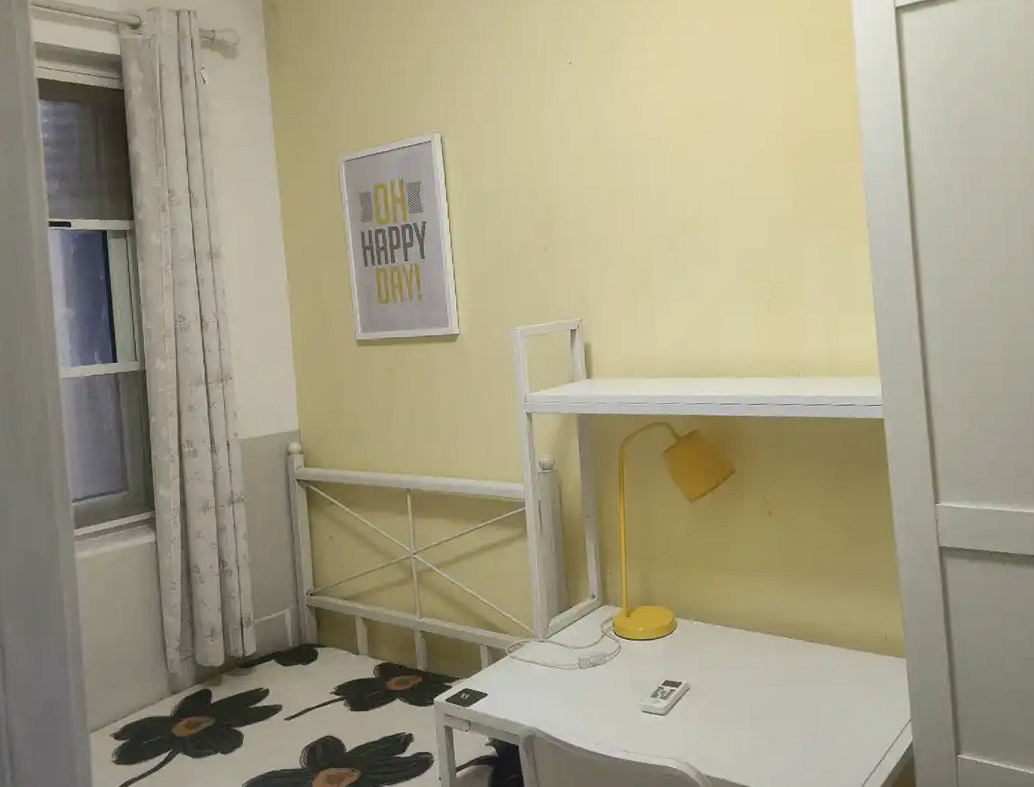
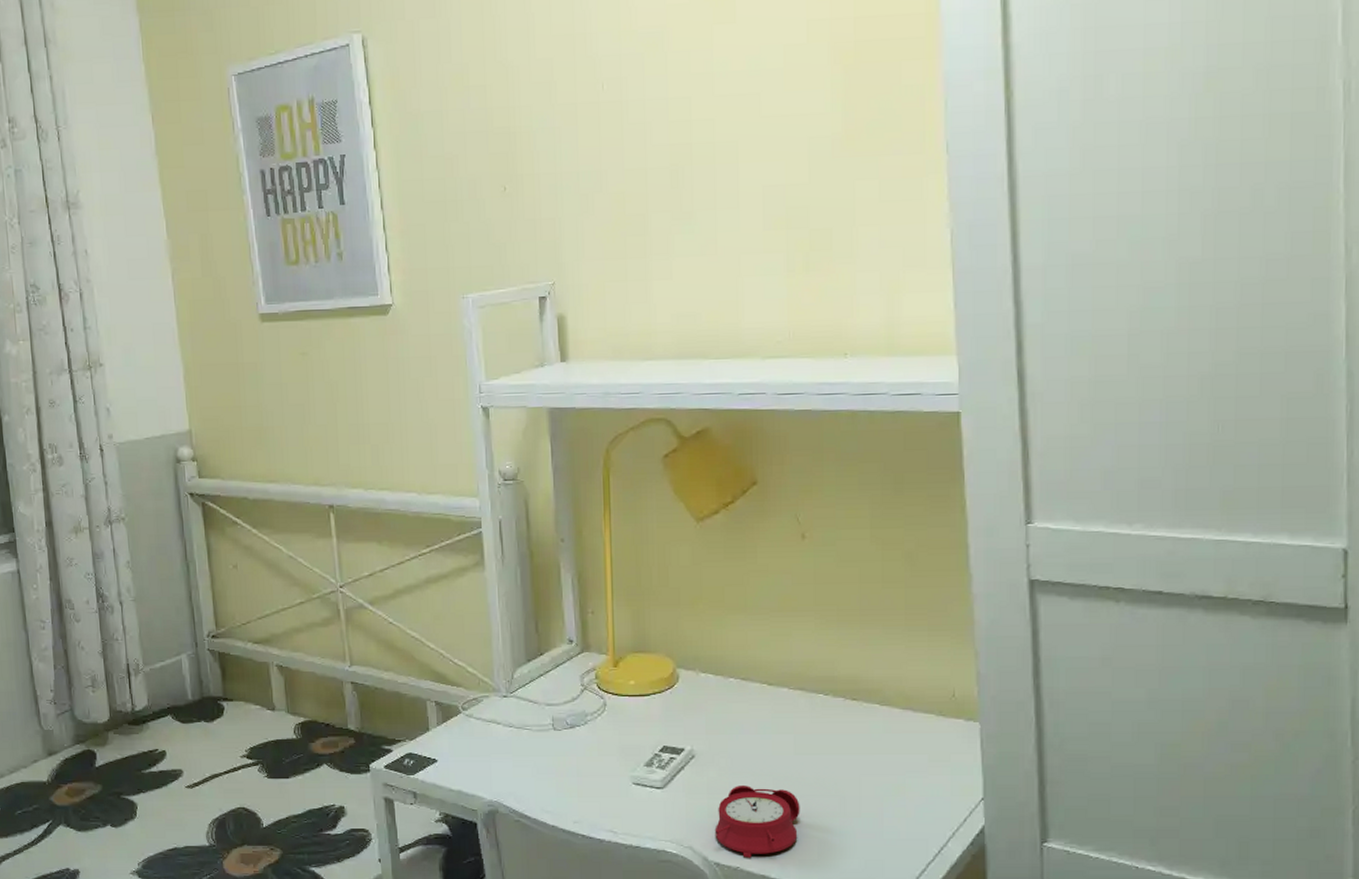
alarm clock: none [706,712,772,771] -> present [714,786,800,858]

